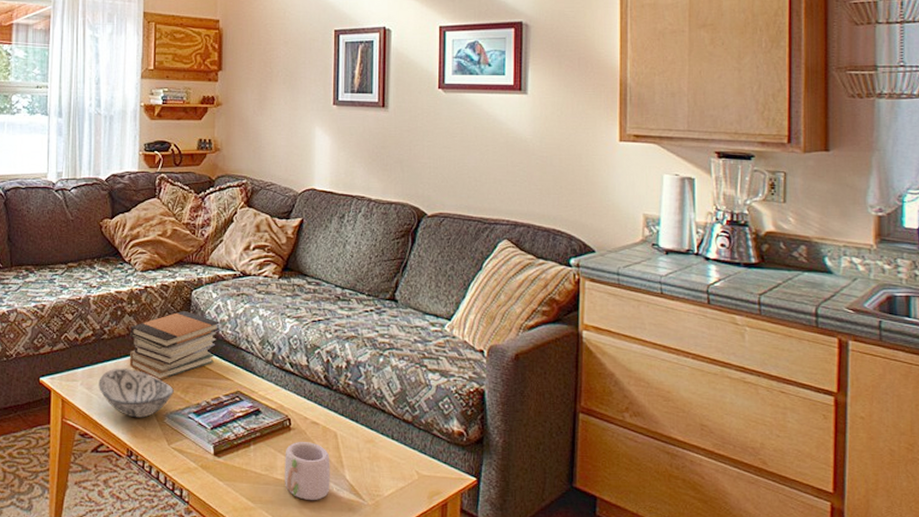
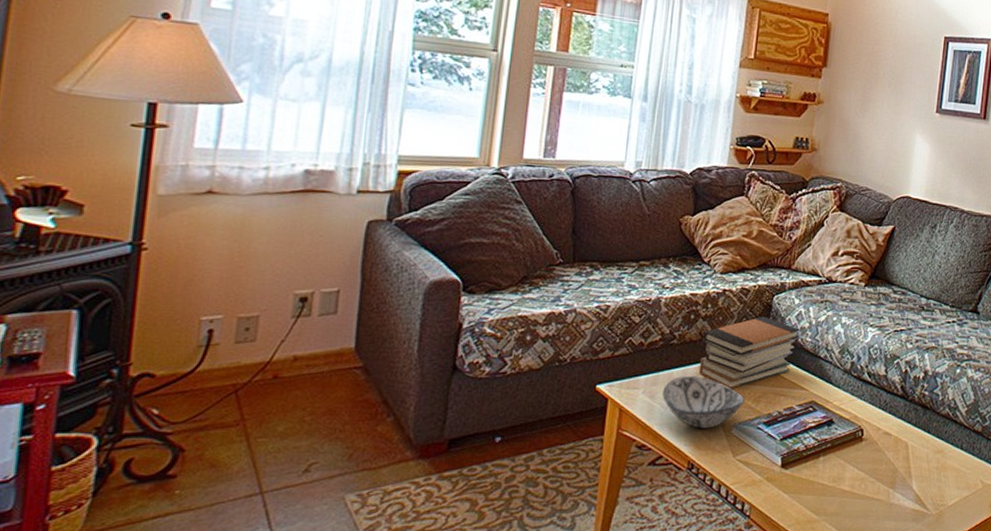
mug: present [285,442,344,500] -> none [851,453,909,511]

